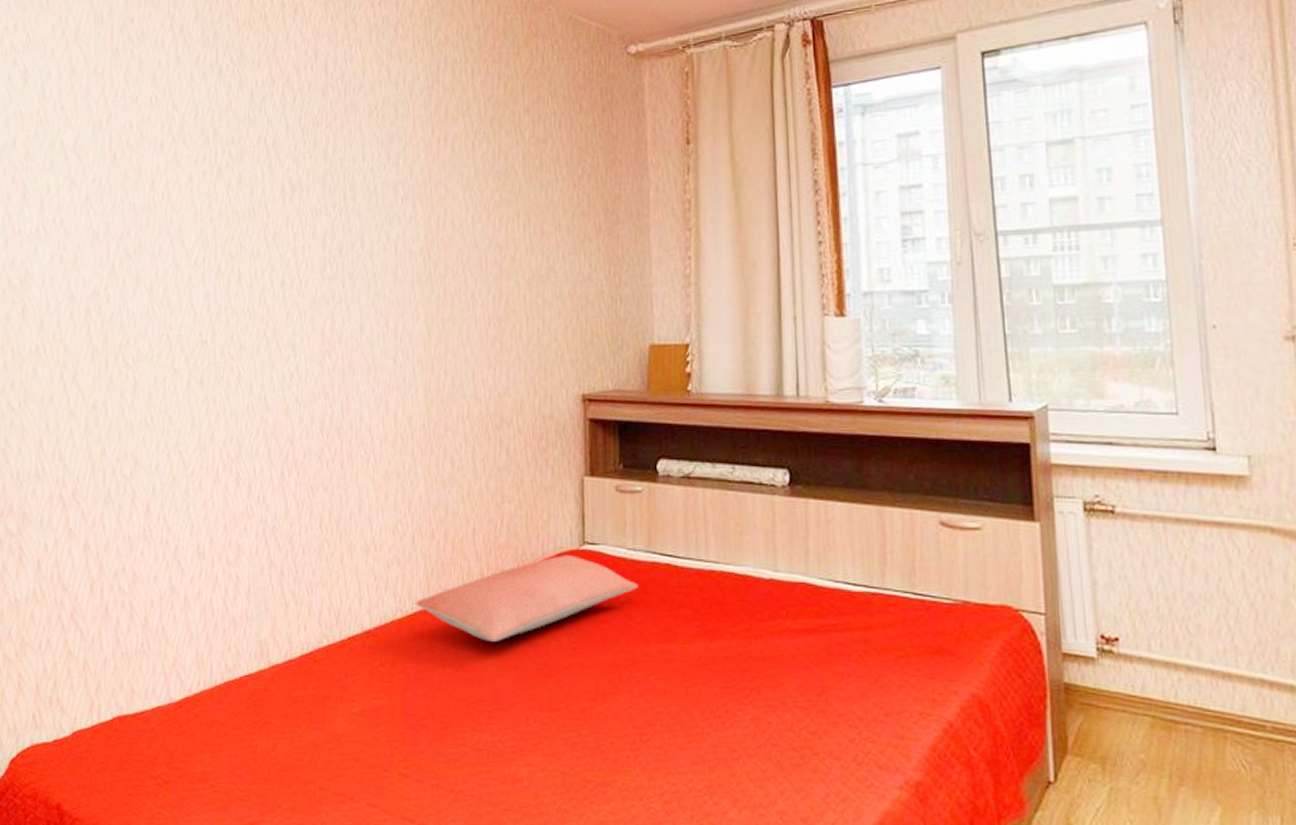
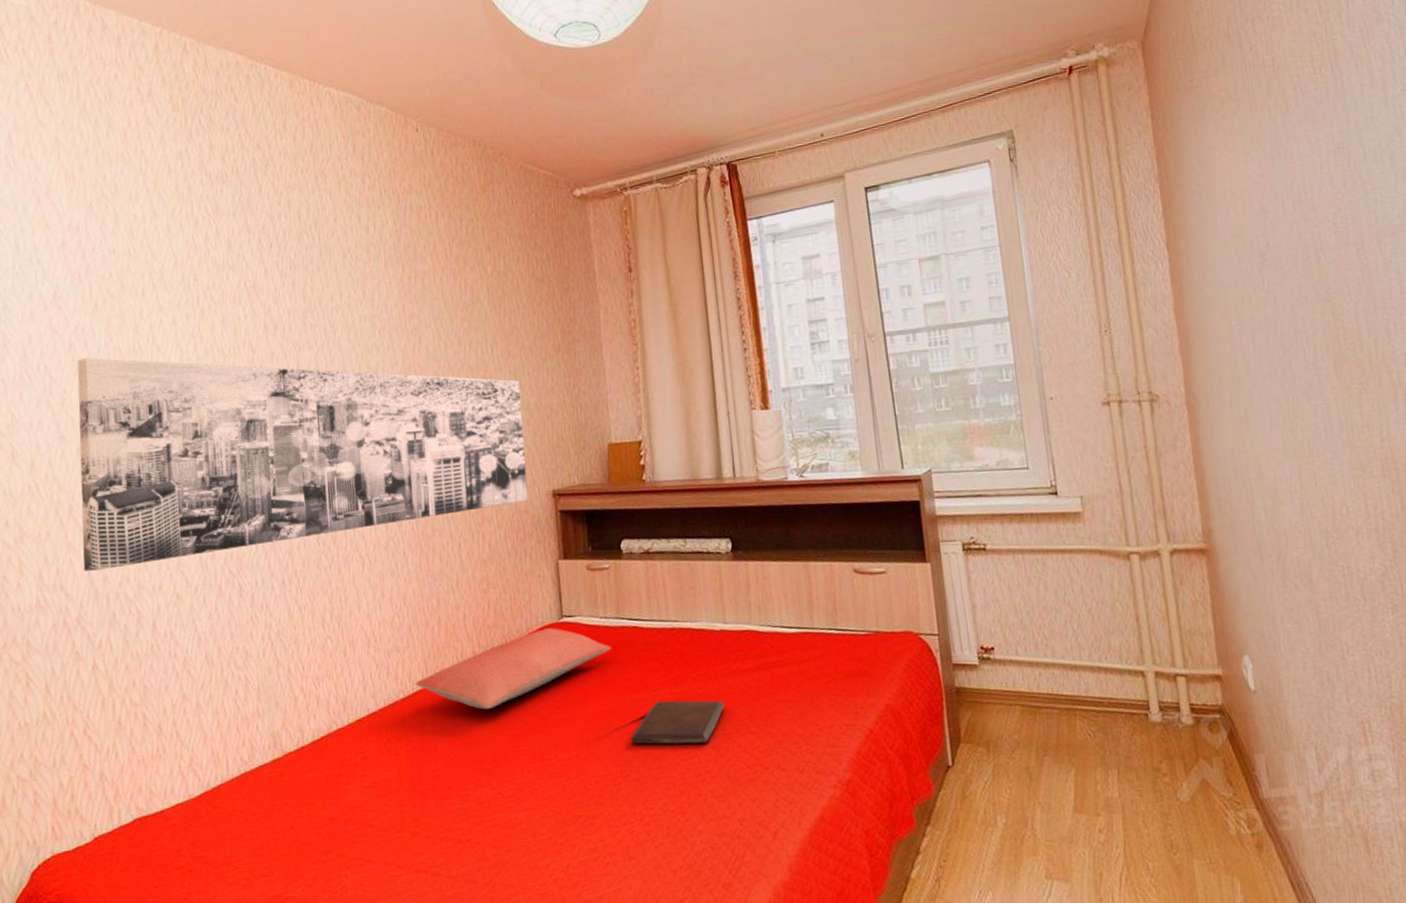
wall art: none [83,213,554,443] -> present [77,358,528,572]
book: none [653,656,768,715] -> present [629,700,724,745]

